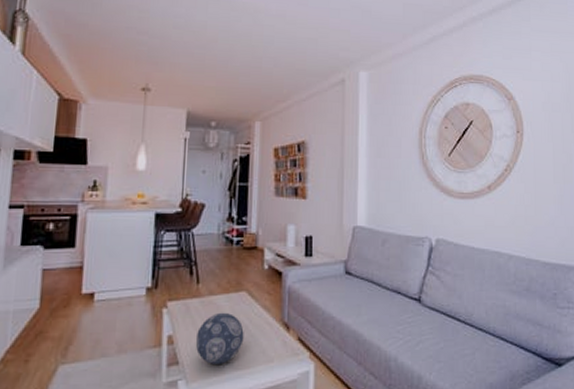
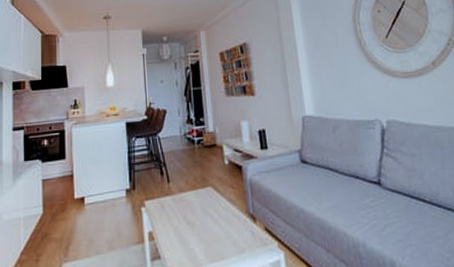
decorative ball: present [195,312,244,364] -> none [172,207,215,257]

